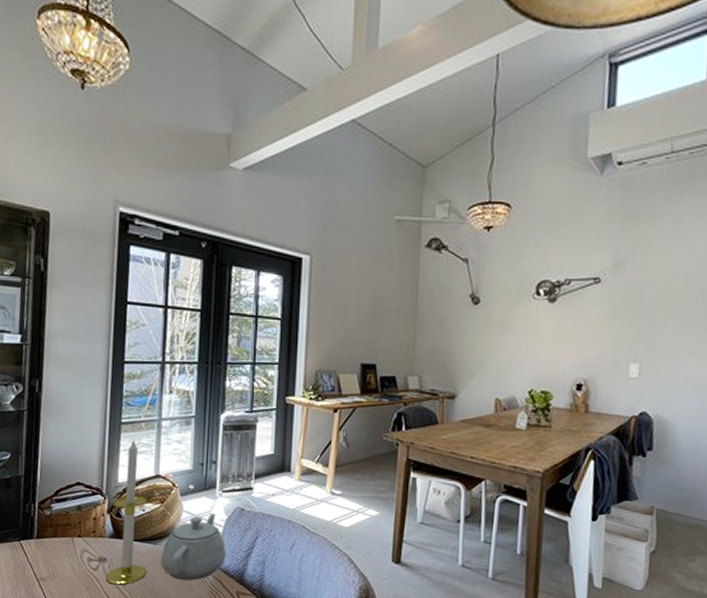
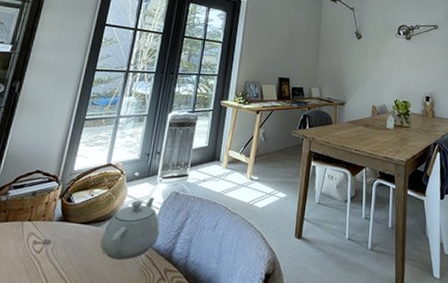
candle: present [105,439,148,585] -> none [46,133,97,267]

